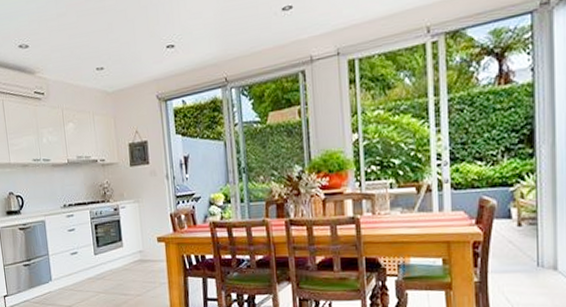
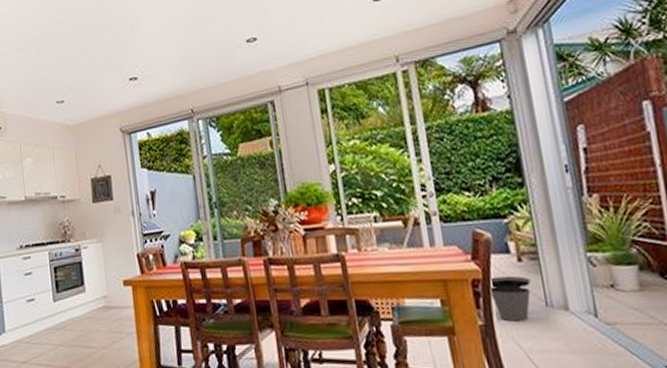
trash can: none [487,238,527,279] -> present [487,275,531,322]

